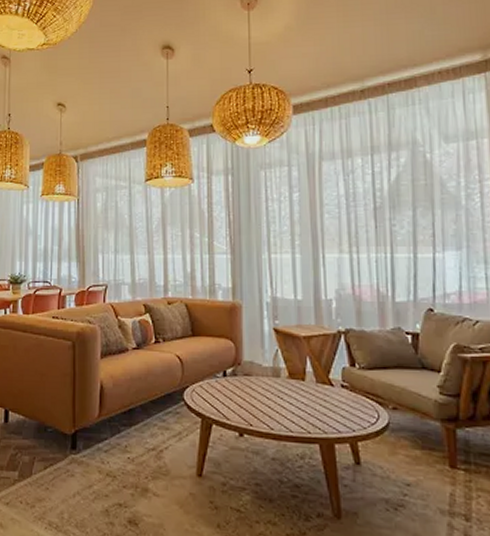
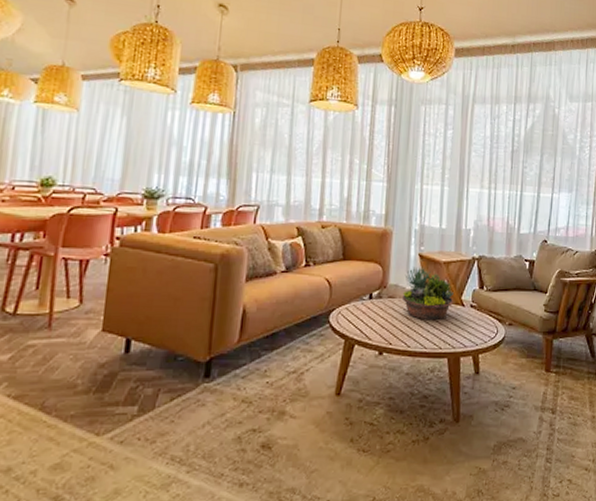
succulent planter: none [259,342,319,401] -> present [402,266,453,320]

